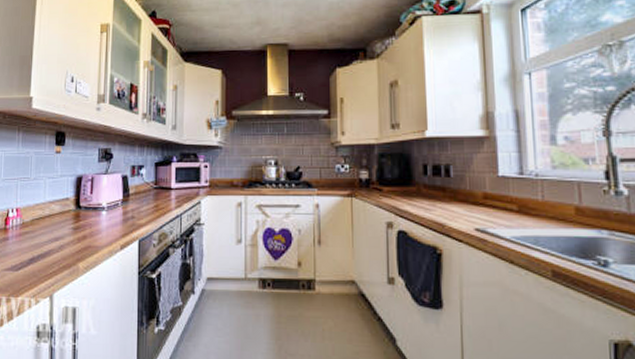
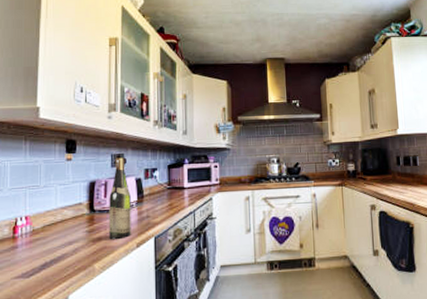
wine bottle: none [94,152,117,239] -> present [109,157,131,239]

